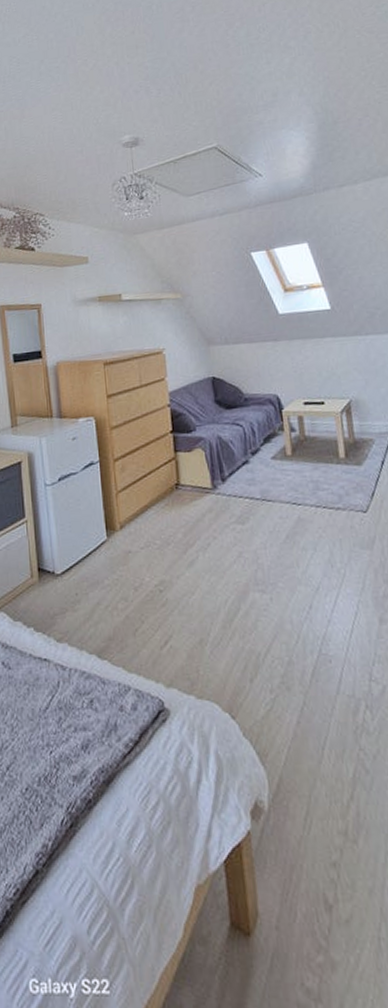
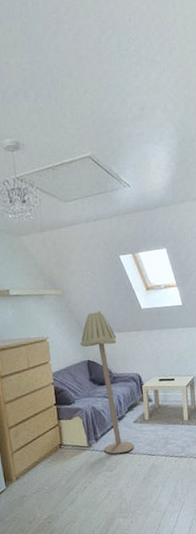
floor lamp: none [203,316,273,501] -> present [80,310,134,454]

